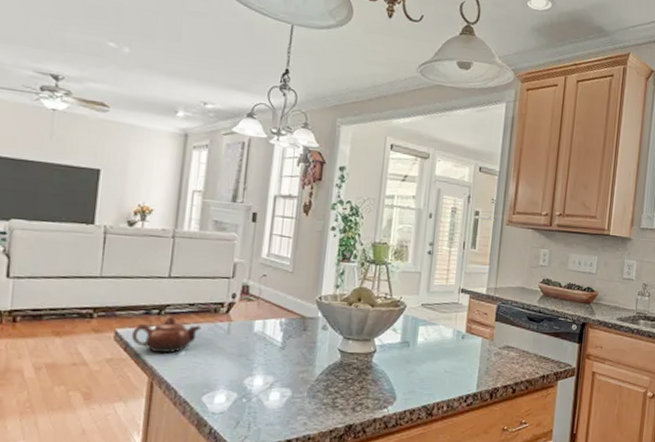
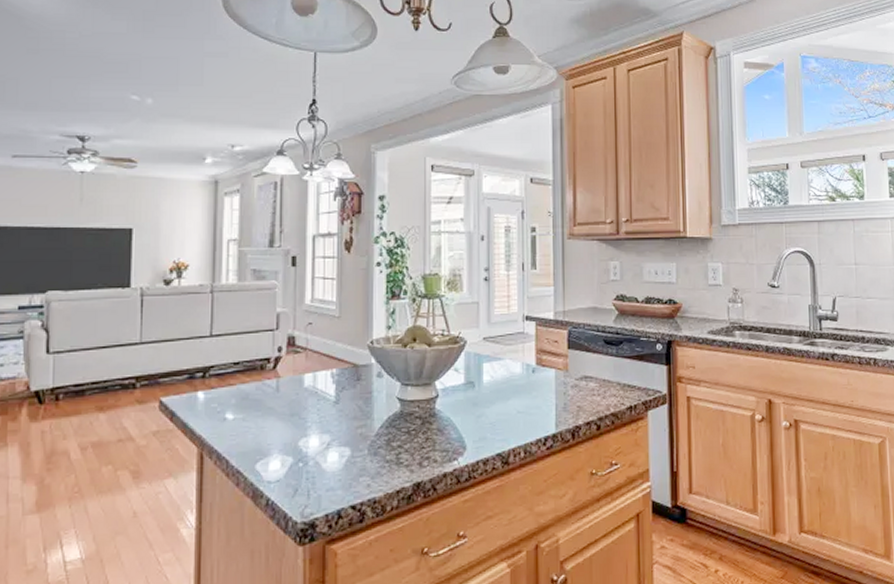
teapot: present [131,316,202,354] -> none [176,378,249,420]

